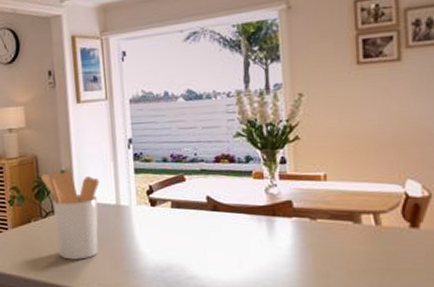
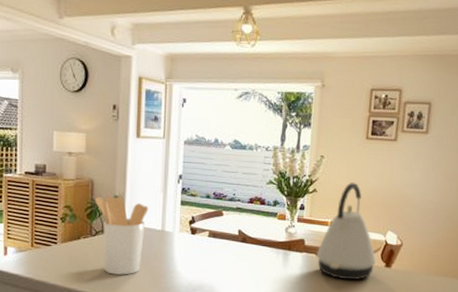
kettle: none [311,121,397,249] -> present [317,182,377,280]

